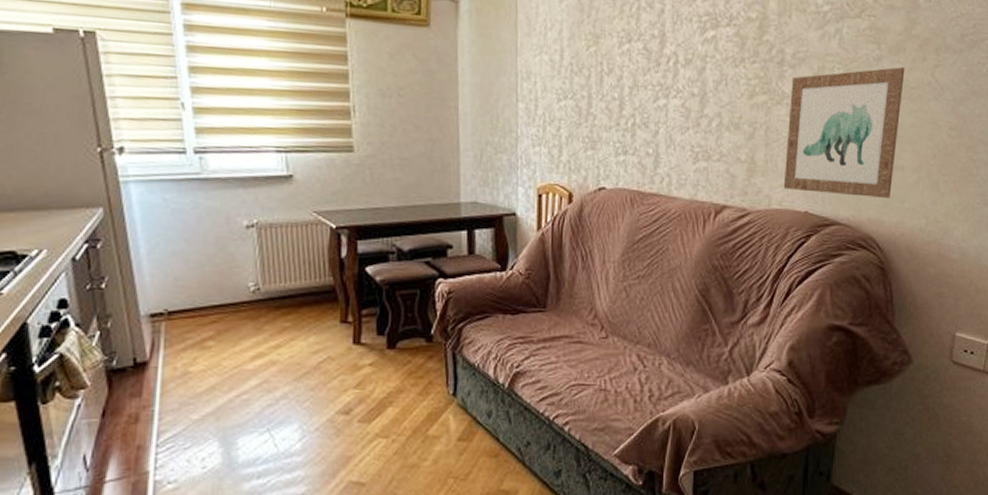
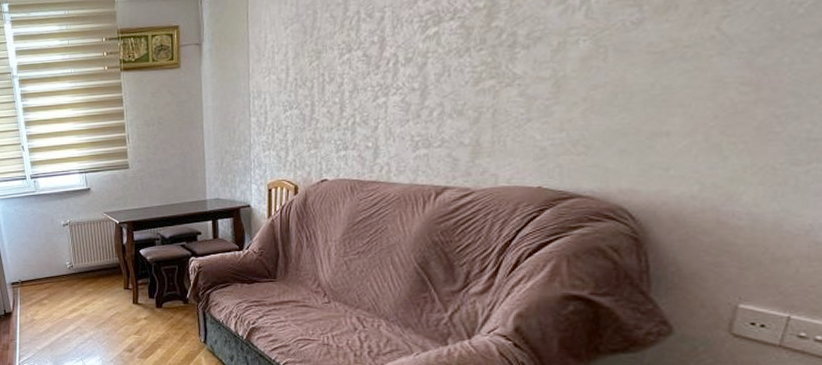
wall art: present [783,67,905,198] -> none [512,26,676,168]

